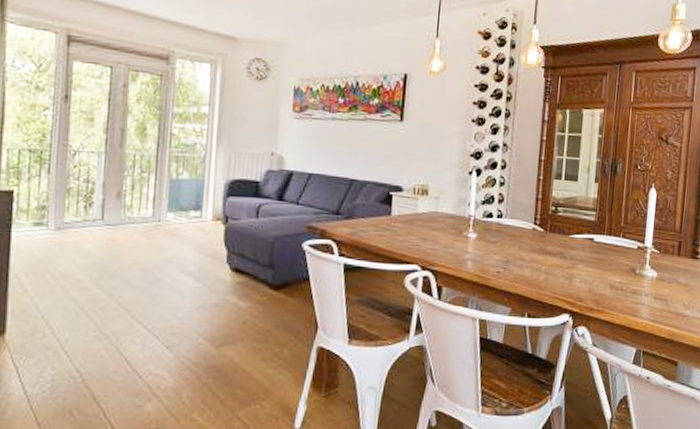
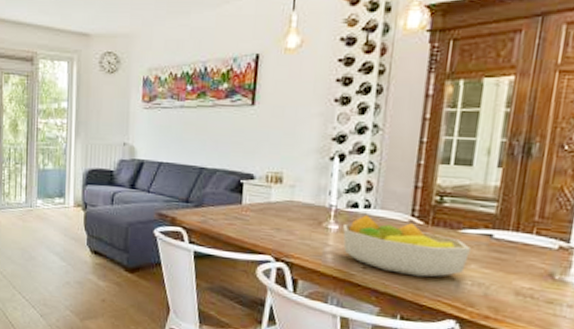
fruit bowl: none [480,224,578,278] -> present [343,215,470,278]

